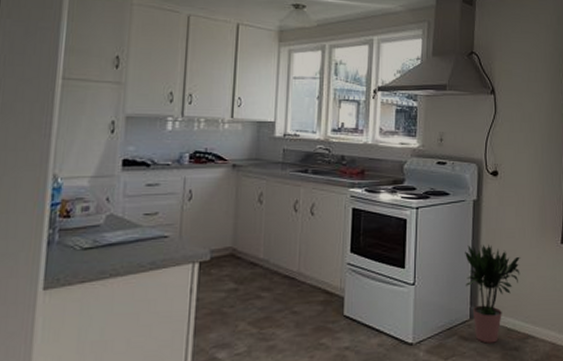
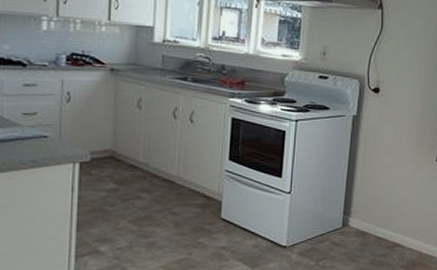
potted plant: present [465,243,521,344] -> none [340,158,396,250]

